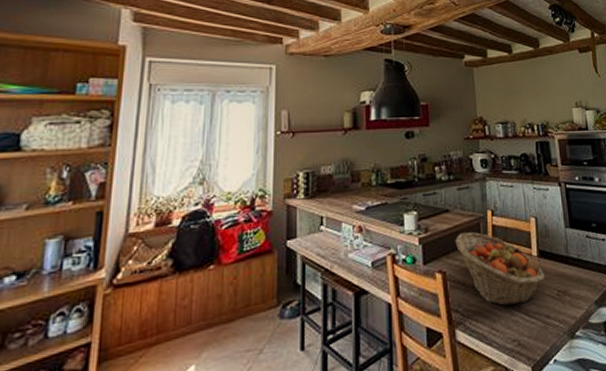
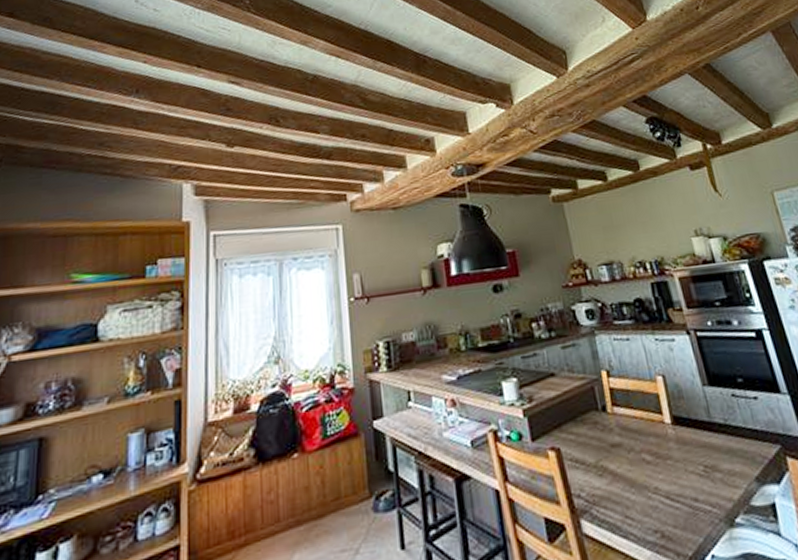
fruit basket: present [455,232,544,306] -> none [566,398,685,488]

